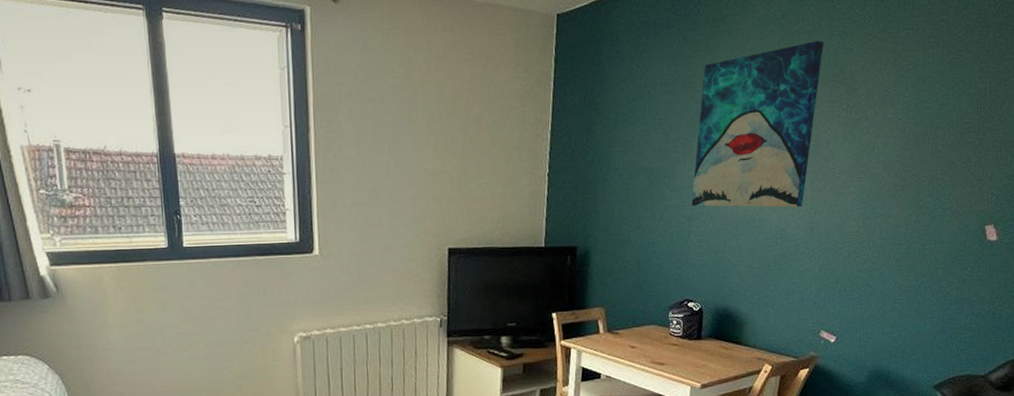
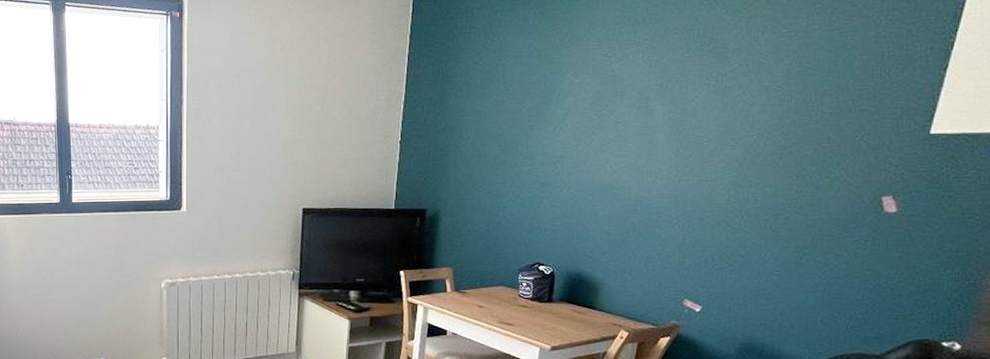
wall art: present [691,41,824,208] -> none [545,11,693,175]

